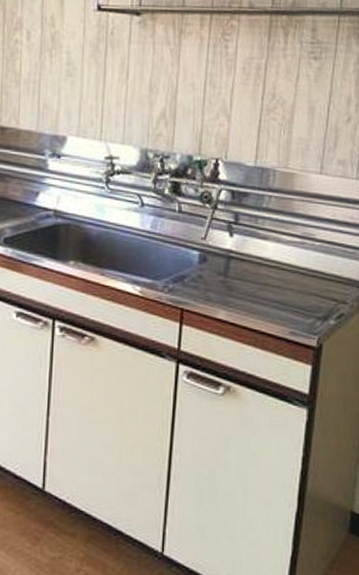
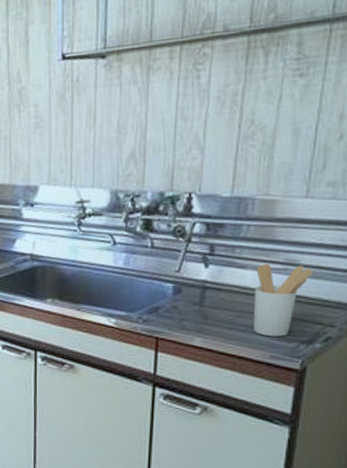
utensil holder: none [274,235,328,312] -> present [253,263,314,337]

